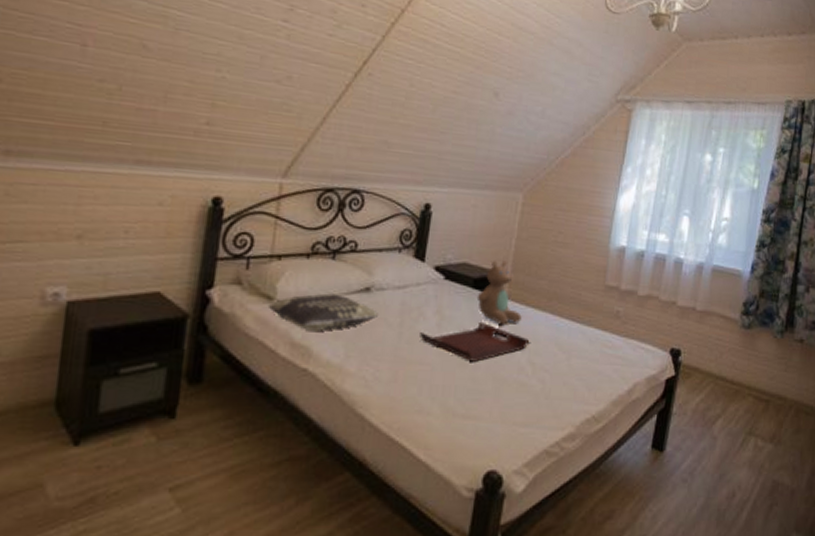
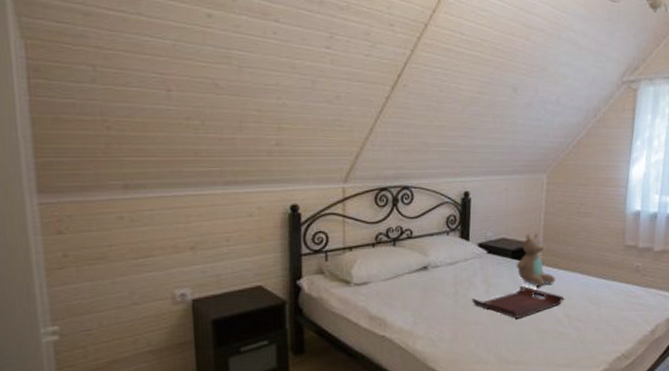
cushion: present [267,293,378,331] -> none [347,274,436,305]

